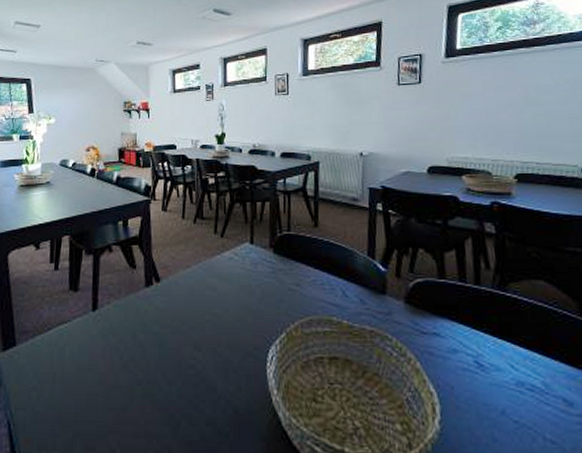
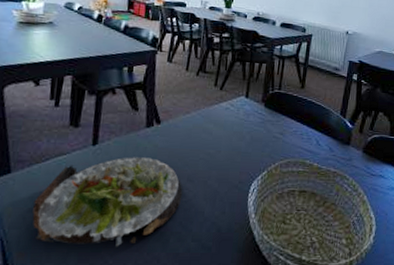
salad plate: none [37,322,191,432] -> present [32,157,183,247]

